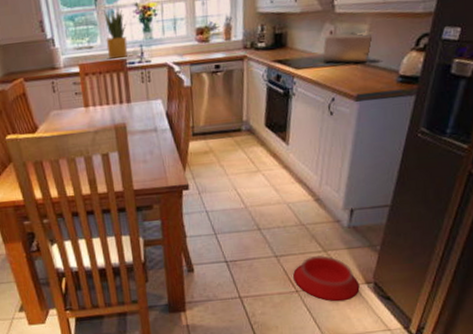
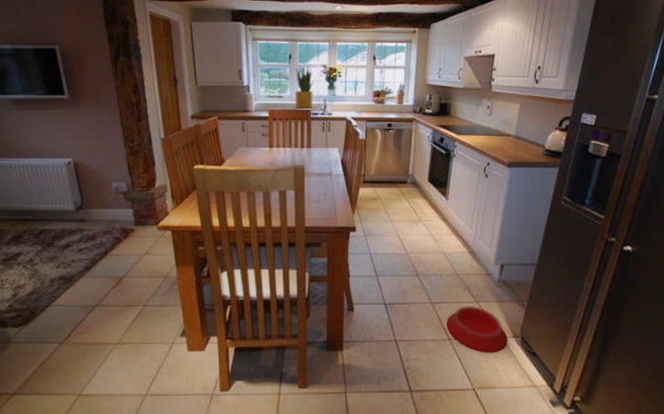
toaster: present [323,31,384,64] -> none [481,108,532,138]

